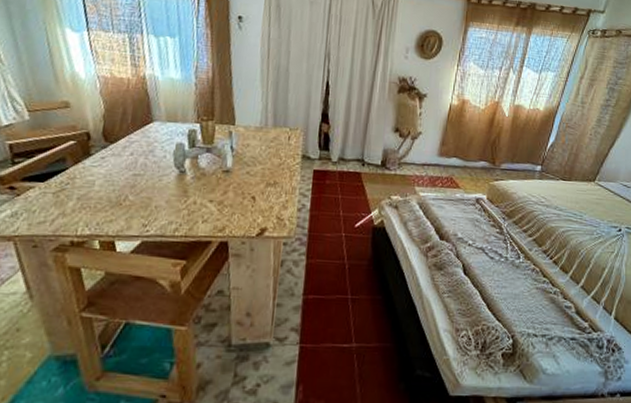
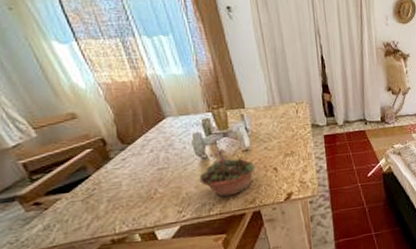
succulent planter: none [171,164,235,219] -> present [199,148,257,197]

